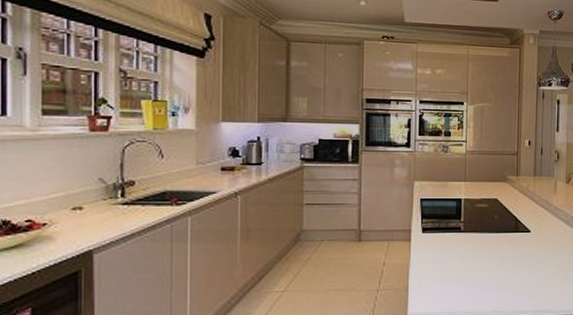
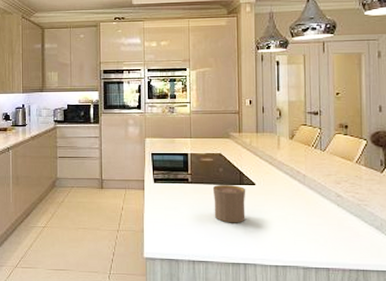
cup: none [486,232,521,274] -> present [212,184,246,223]

